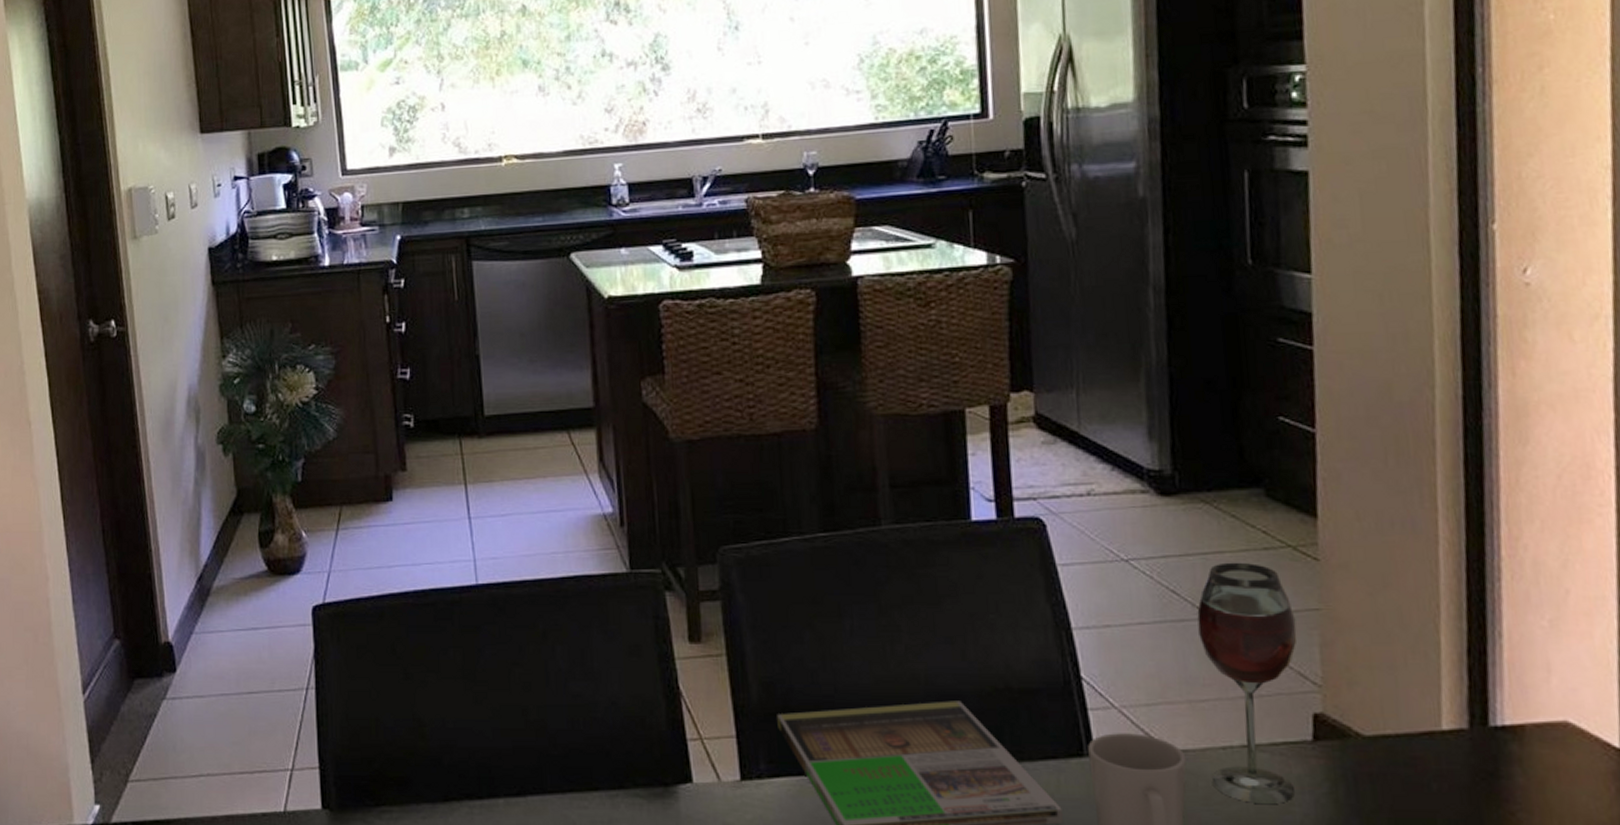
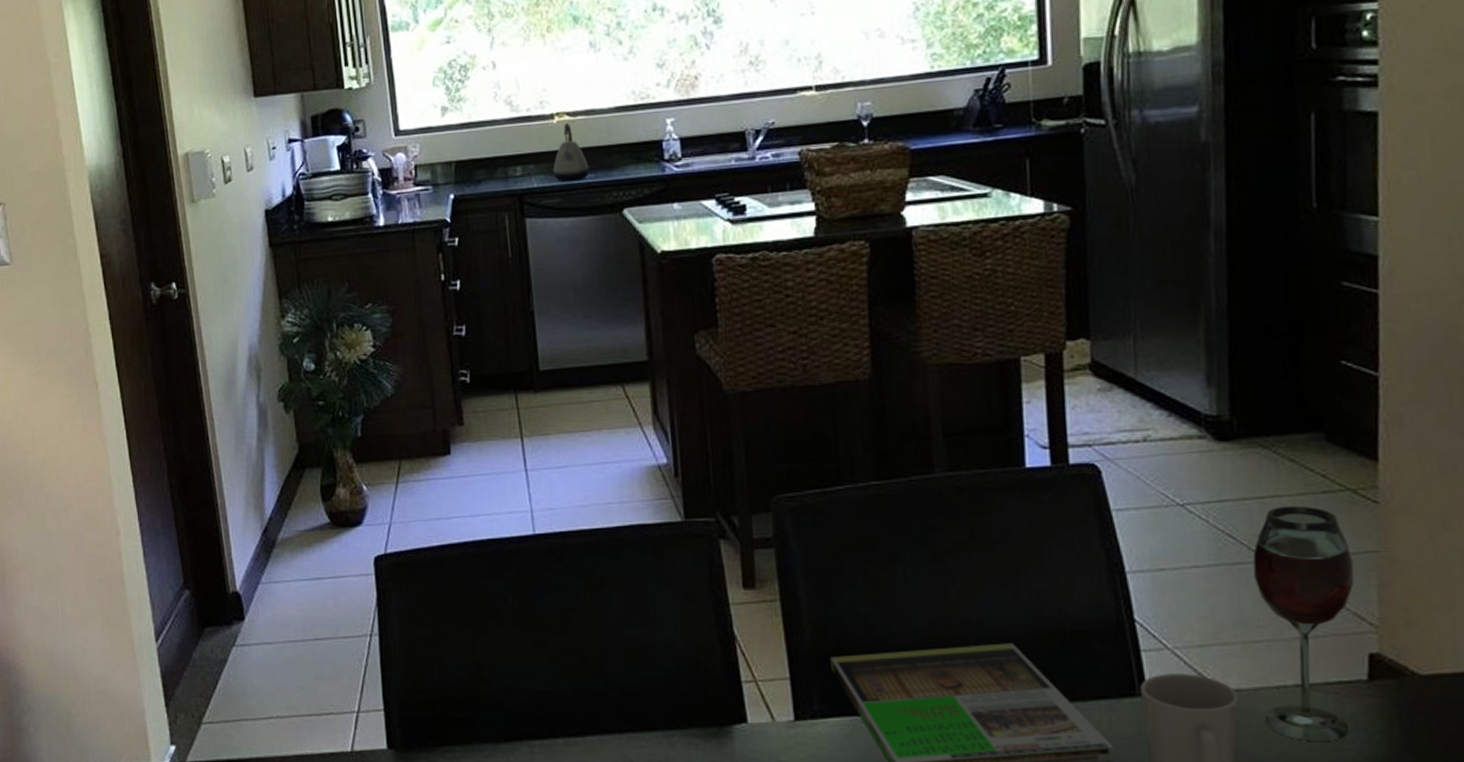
kettle: none [500,165,537,224] -> present [552,122,589,181]

